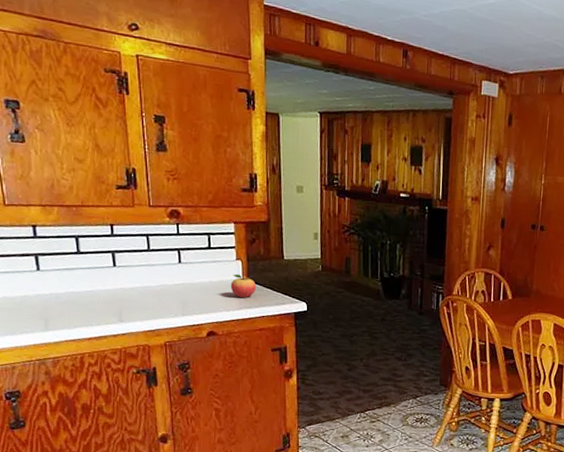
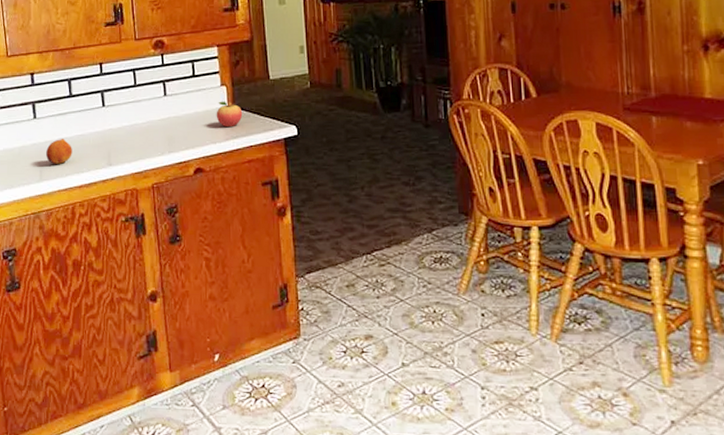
fruit: none [52,292,81,316] -> present [46,139,72,164]

